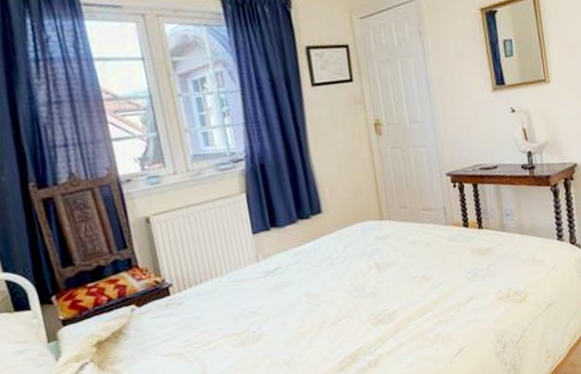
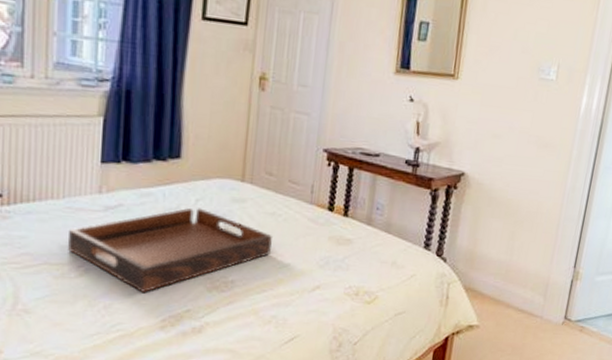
serving tray: none [238,253,423,342] -> present [68,208,272,292]

